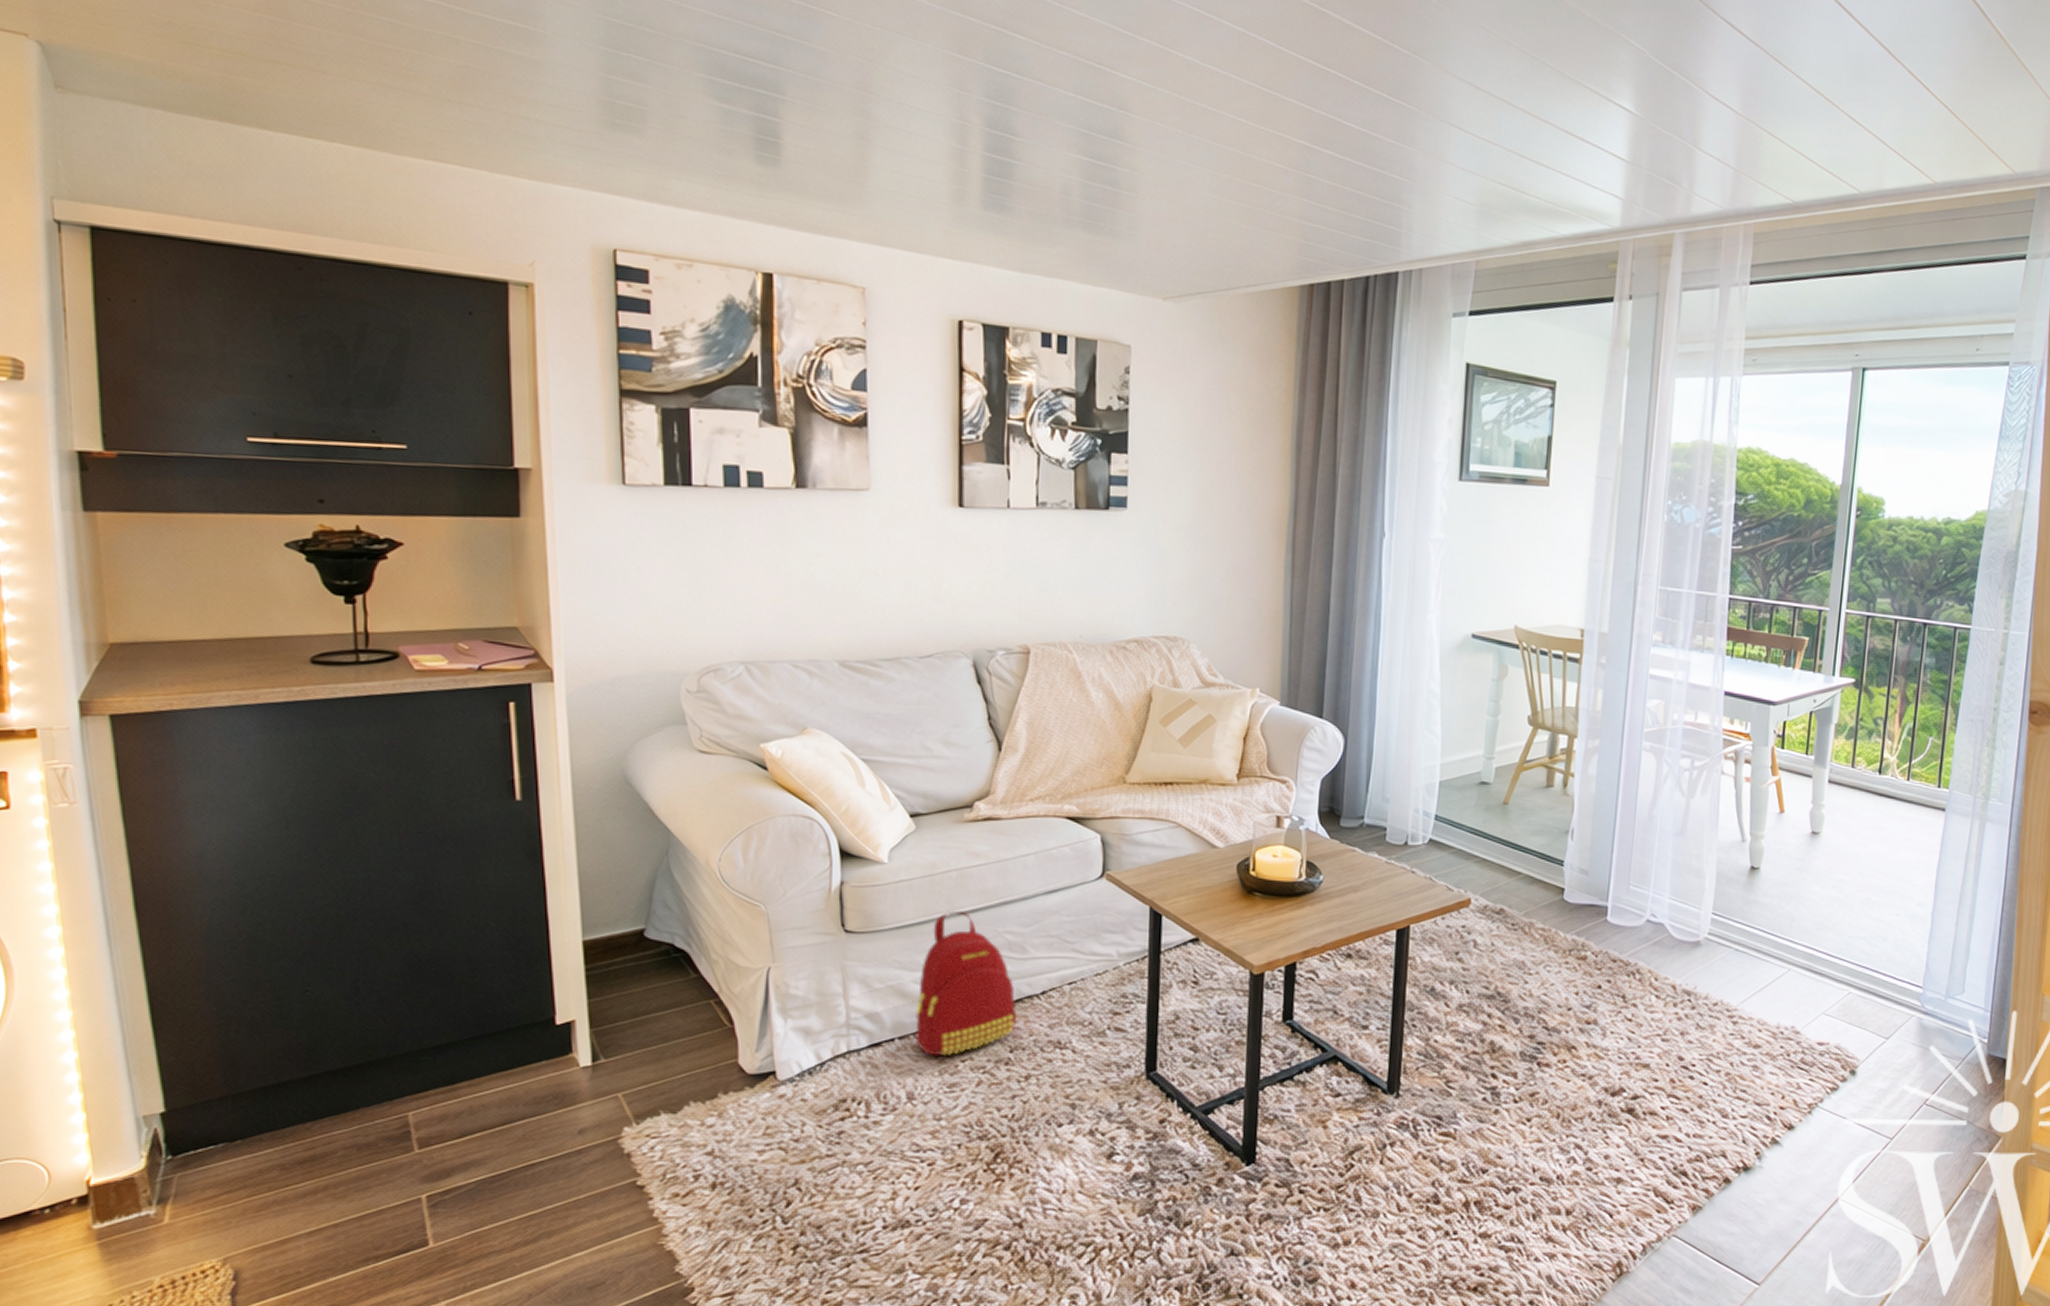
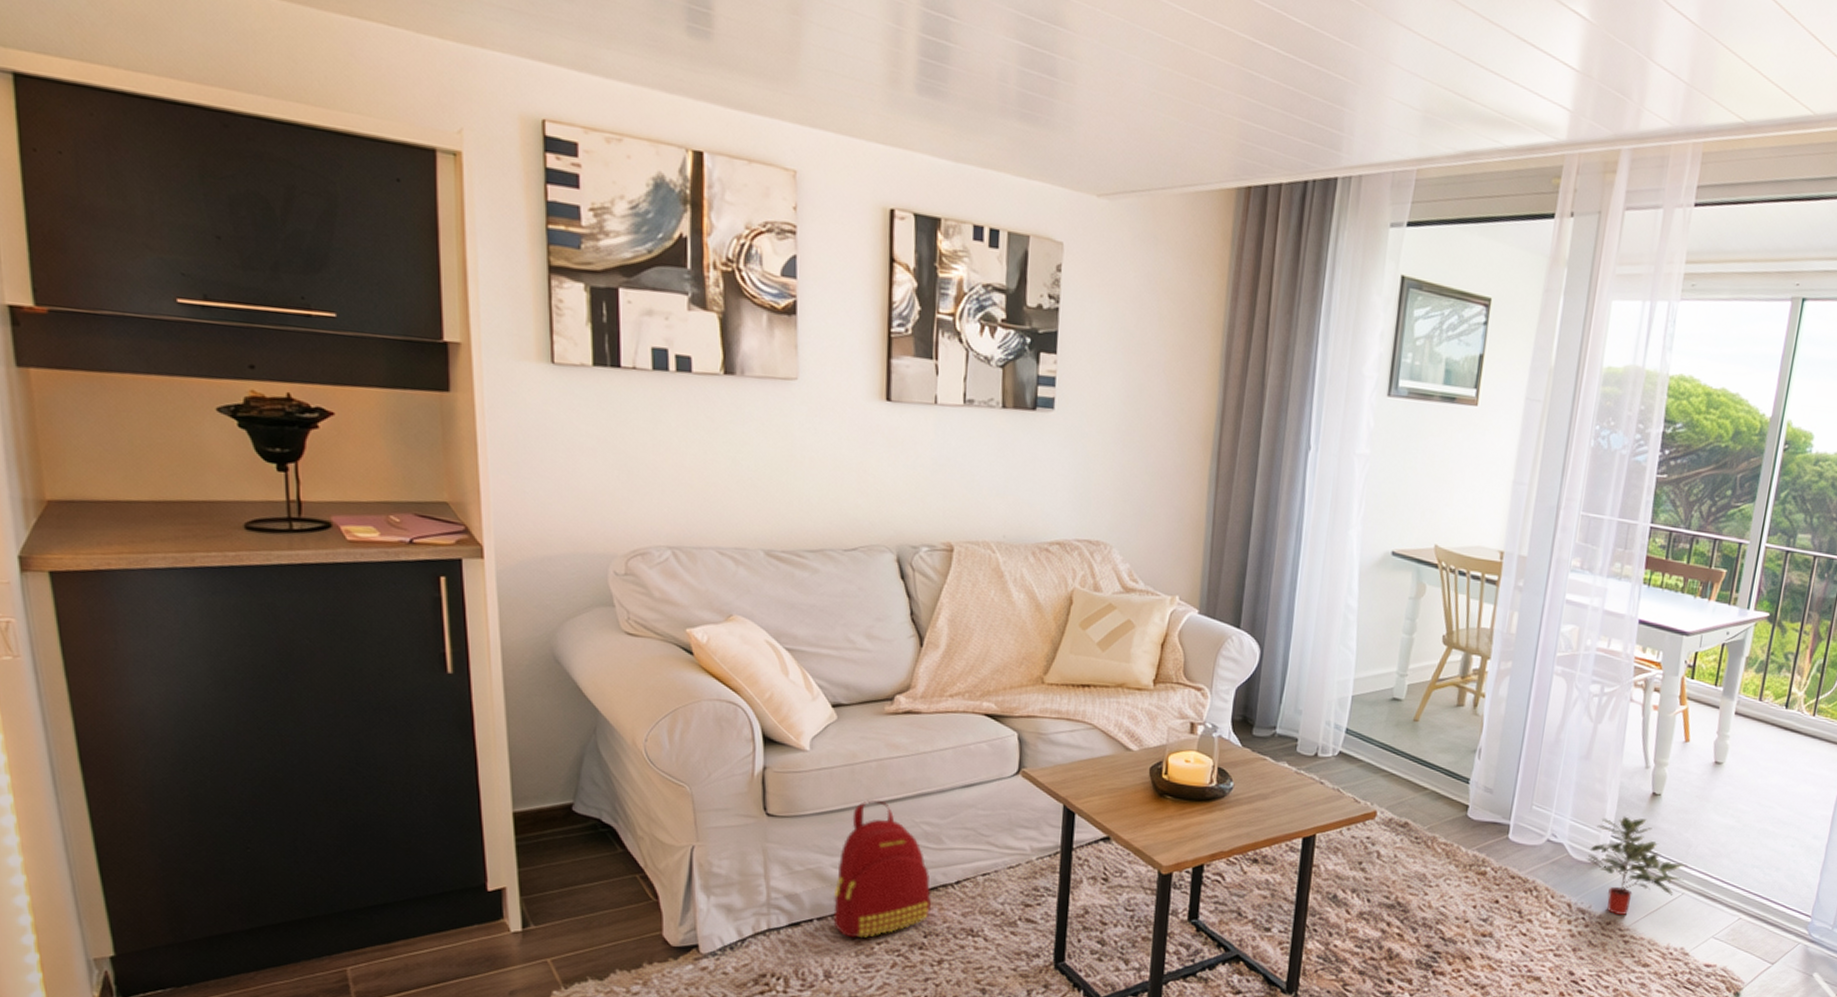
potted plant: none [1687,892,1792,996] -> present [1585,816,1688,916]

